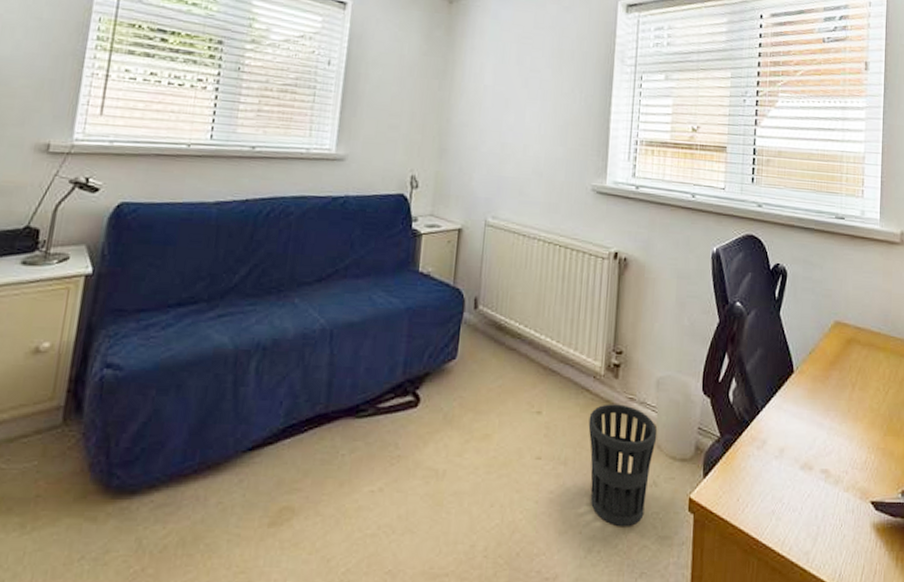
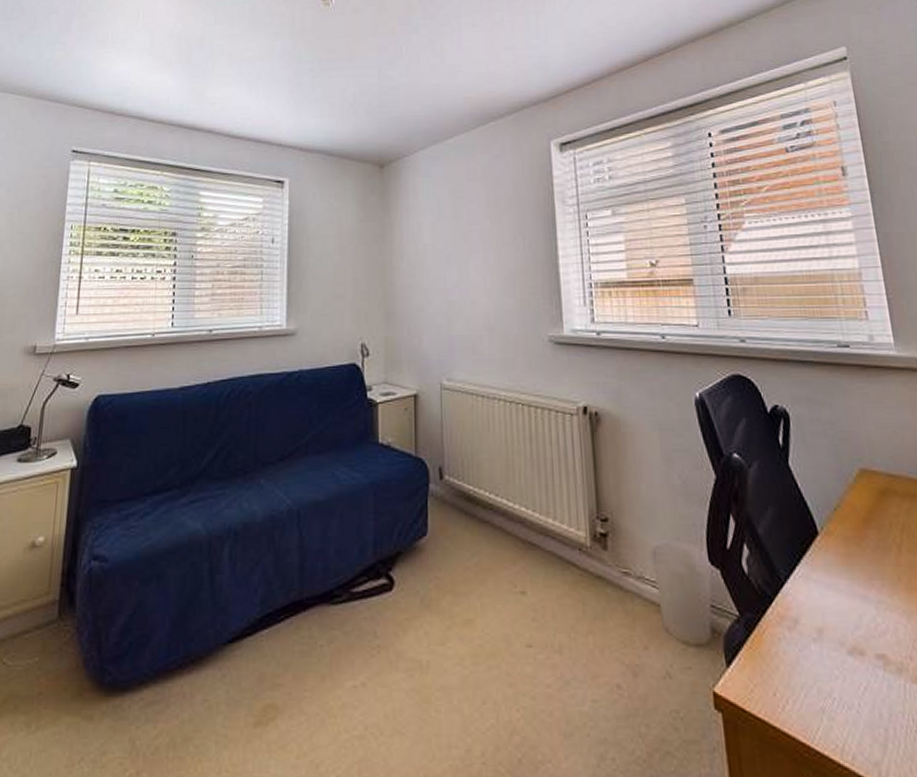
wastebasket: present [588,404,658,527] -> none [580,580,663,729]

